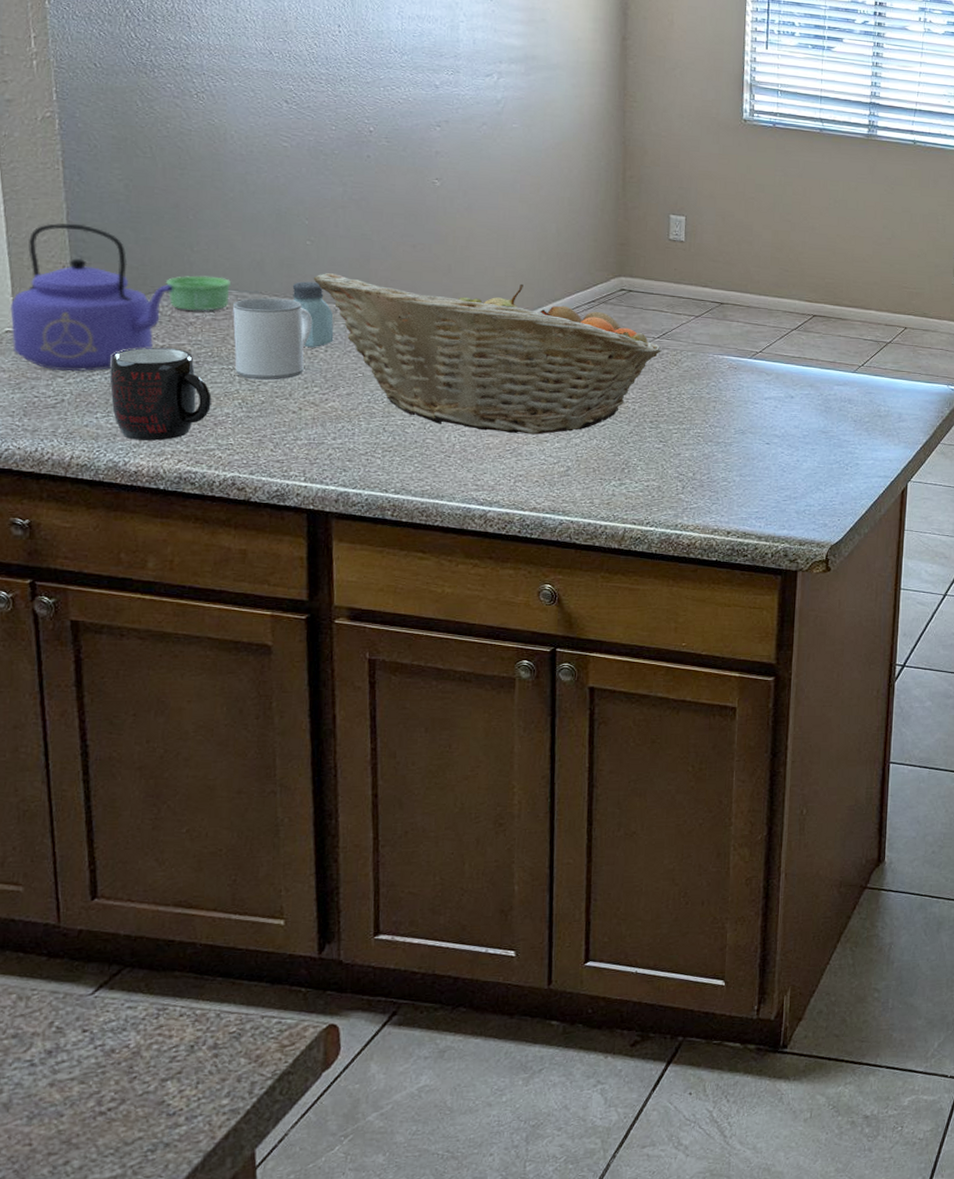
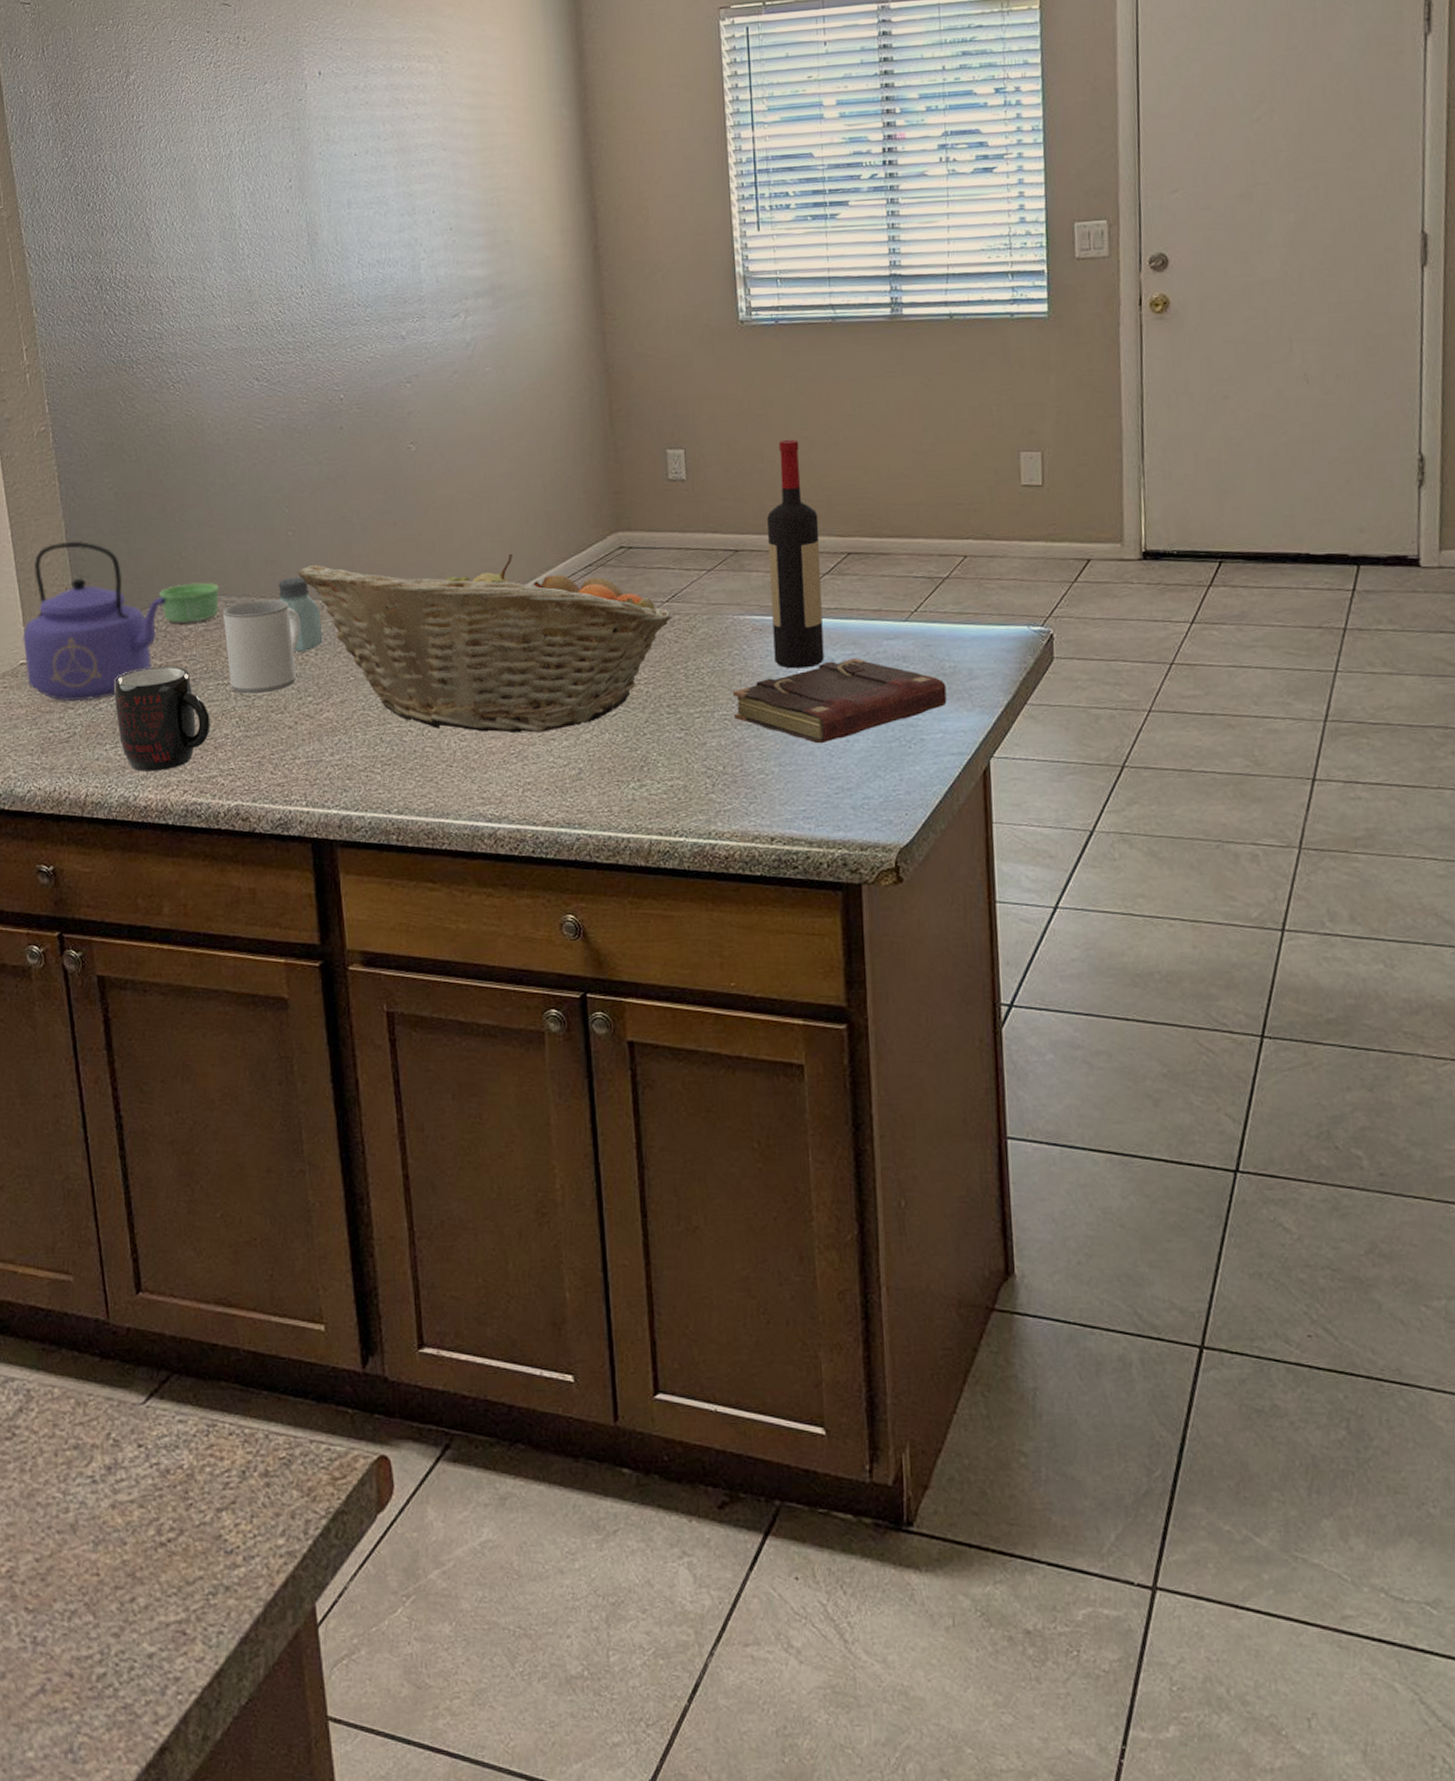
book: none [707,397,880,462] -> present [732,657,947,744]
wine bottle: none [745,220,793,402] -> present [767,439,824,669]

